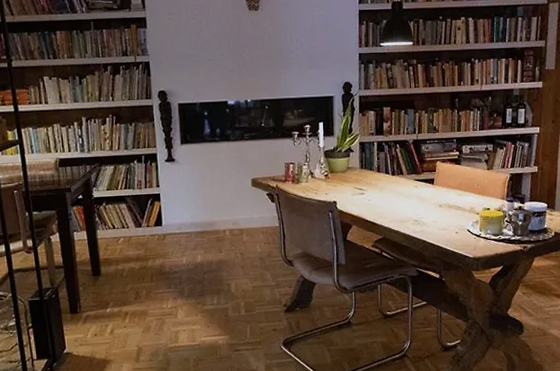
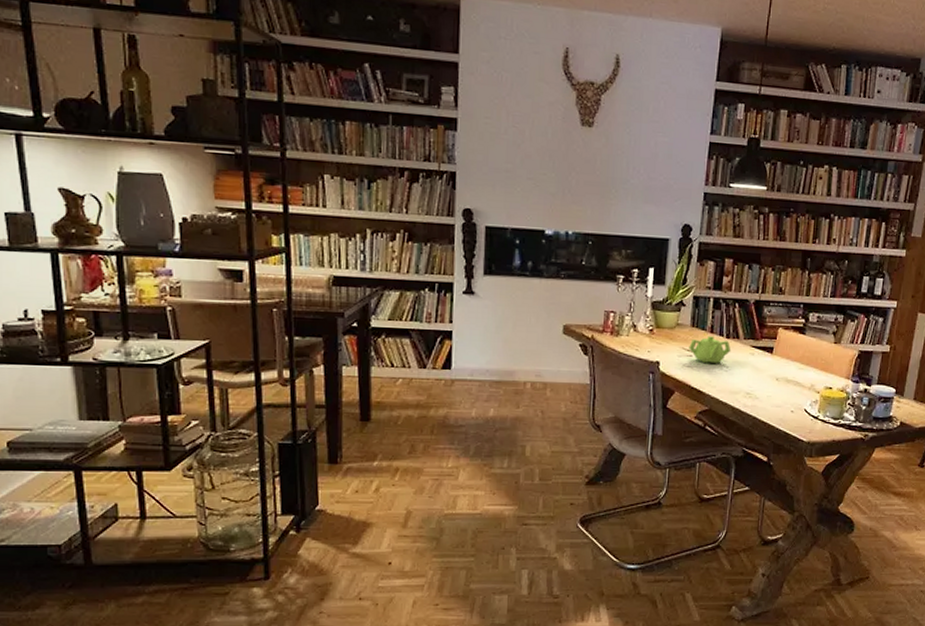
teapot: none [360,175,397,198] -> present [689,336,731,363]

